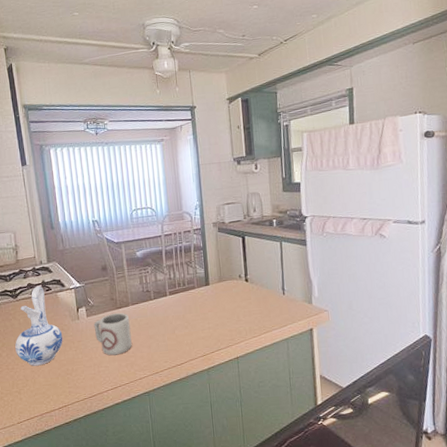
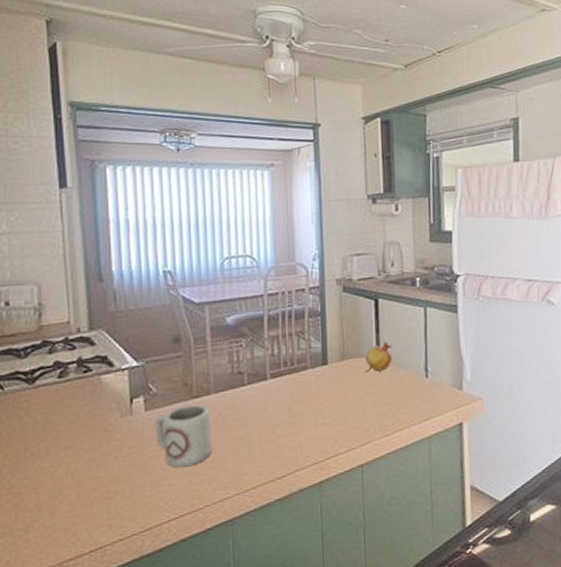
ceramic pitcher: present [15,286,63,366] -> none [25,366,105,488]
fruit: none [237,268,257,291] -> present [365,341,393,373]

